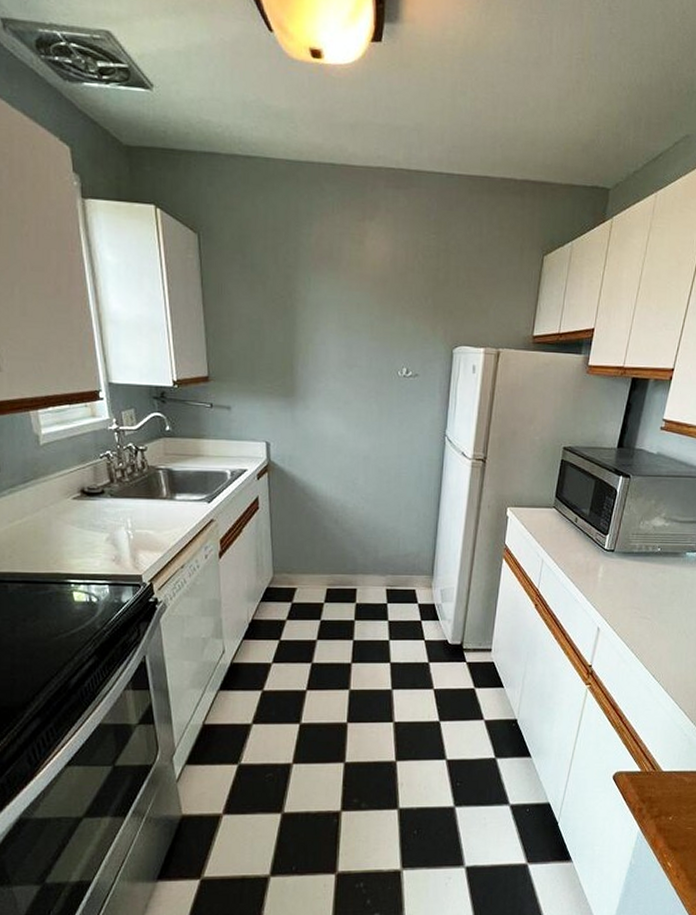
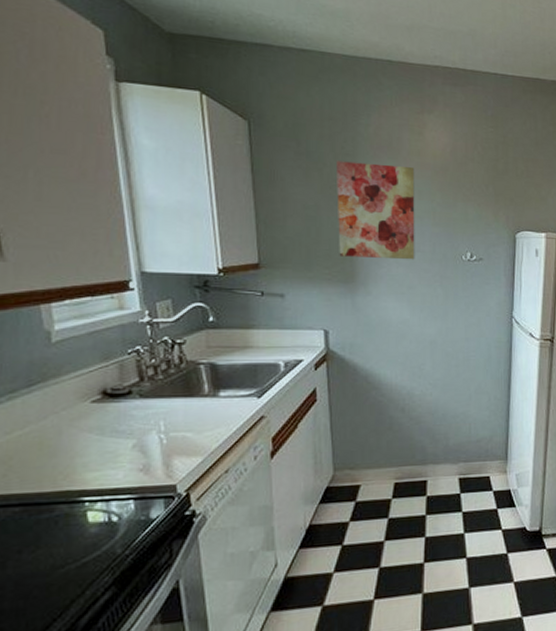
wall art: none [278,273,354,375] -> present [335,161,415,260]

